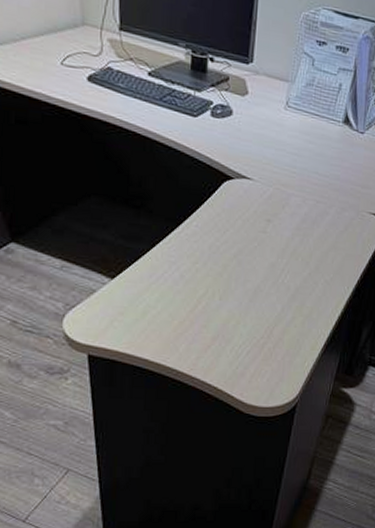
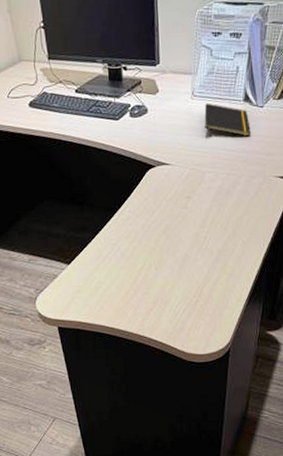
notepad: none [296,117,348,163] -> present [204,103,251,138]

